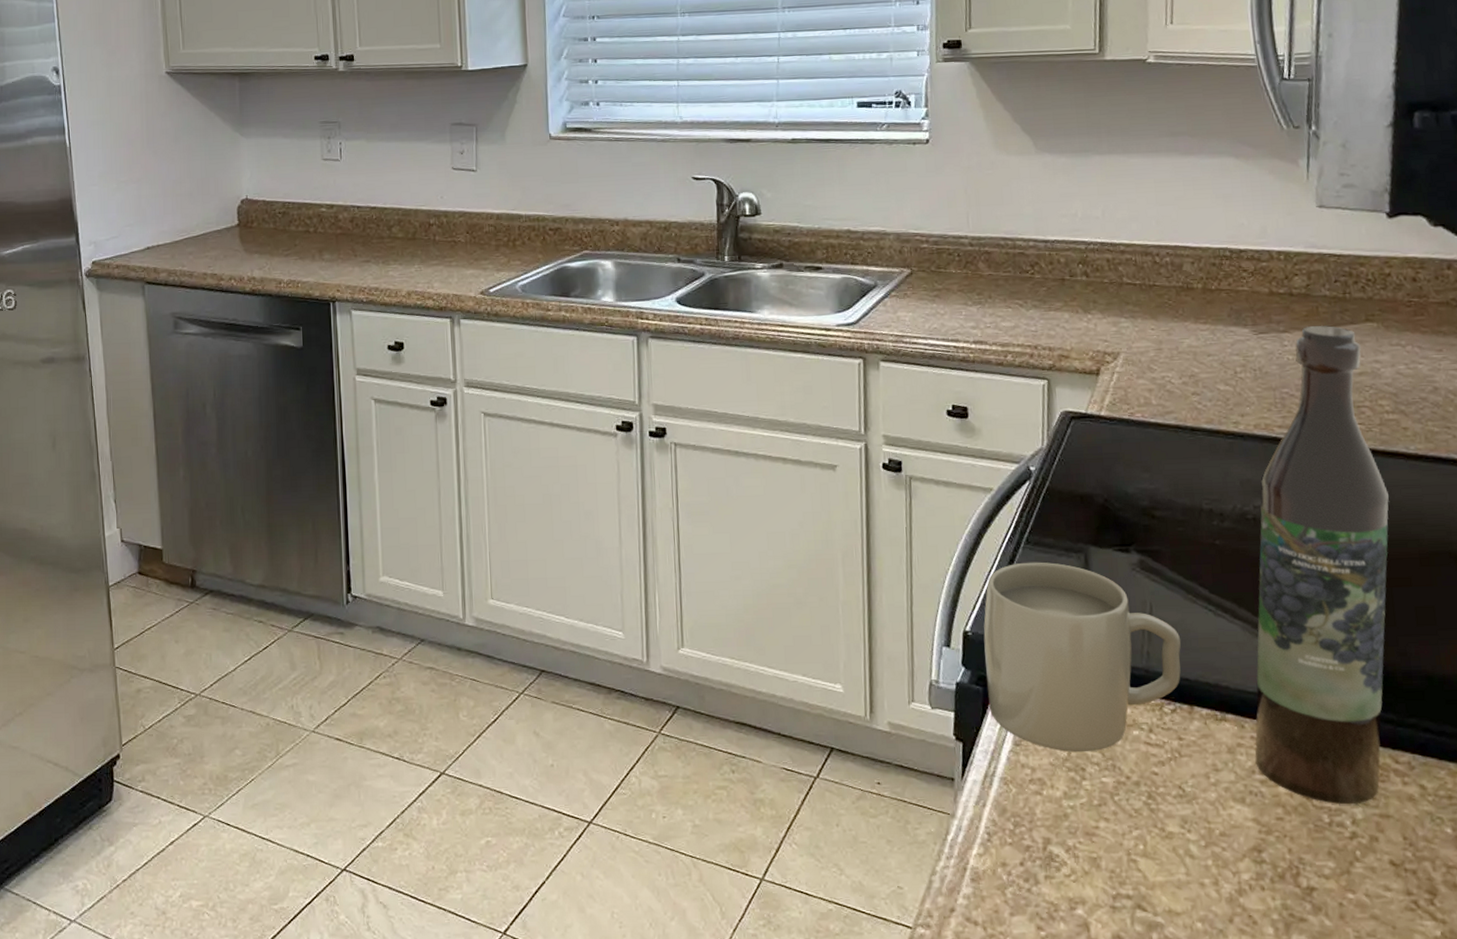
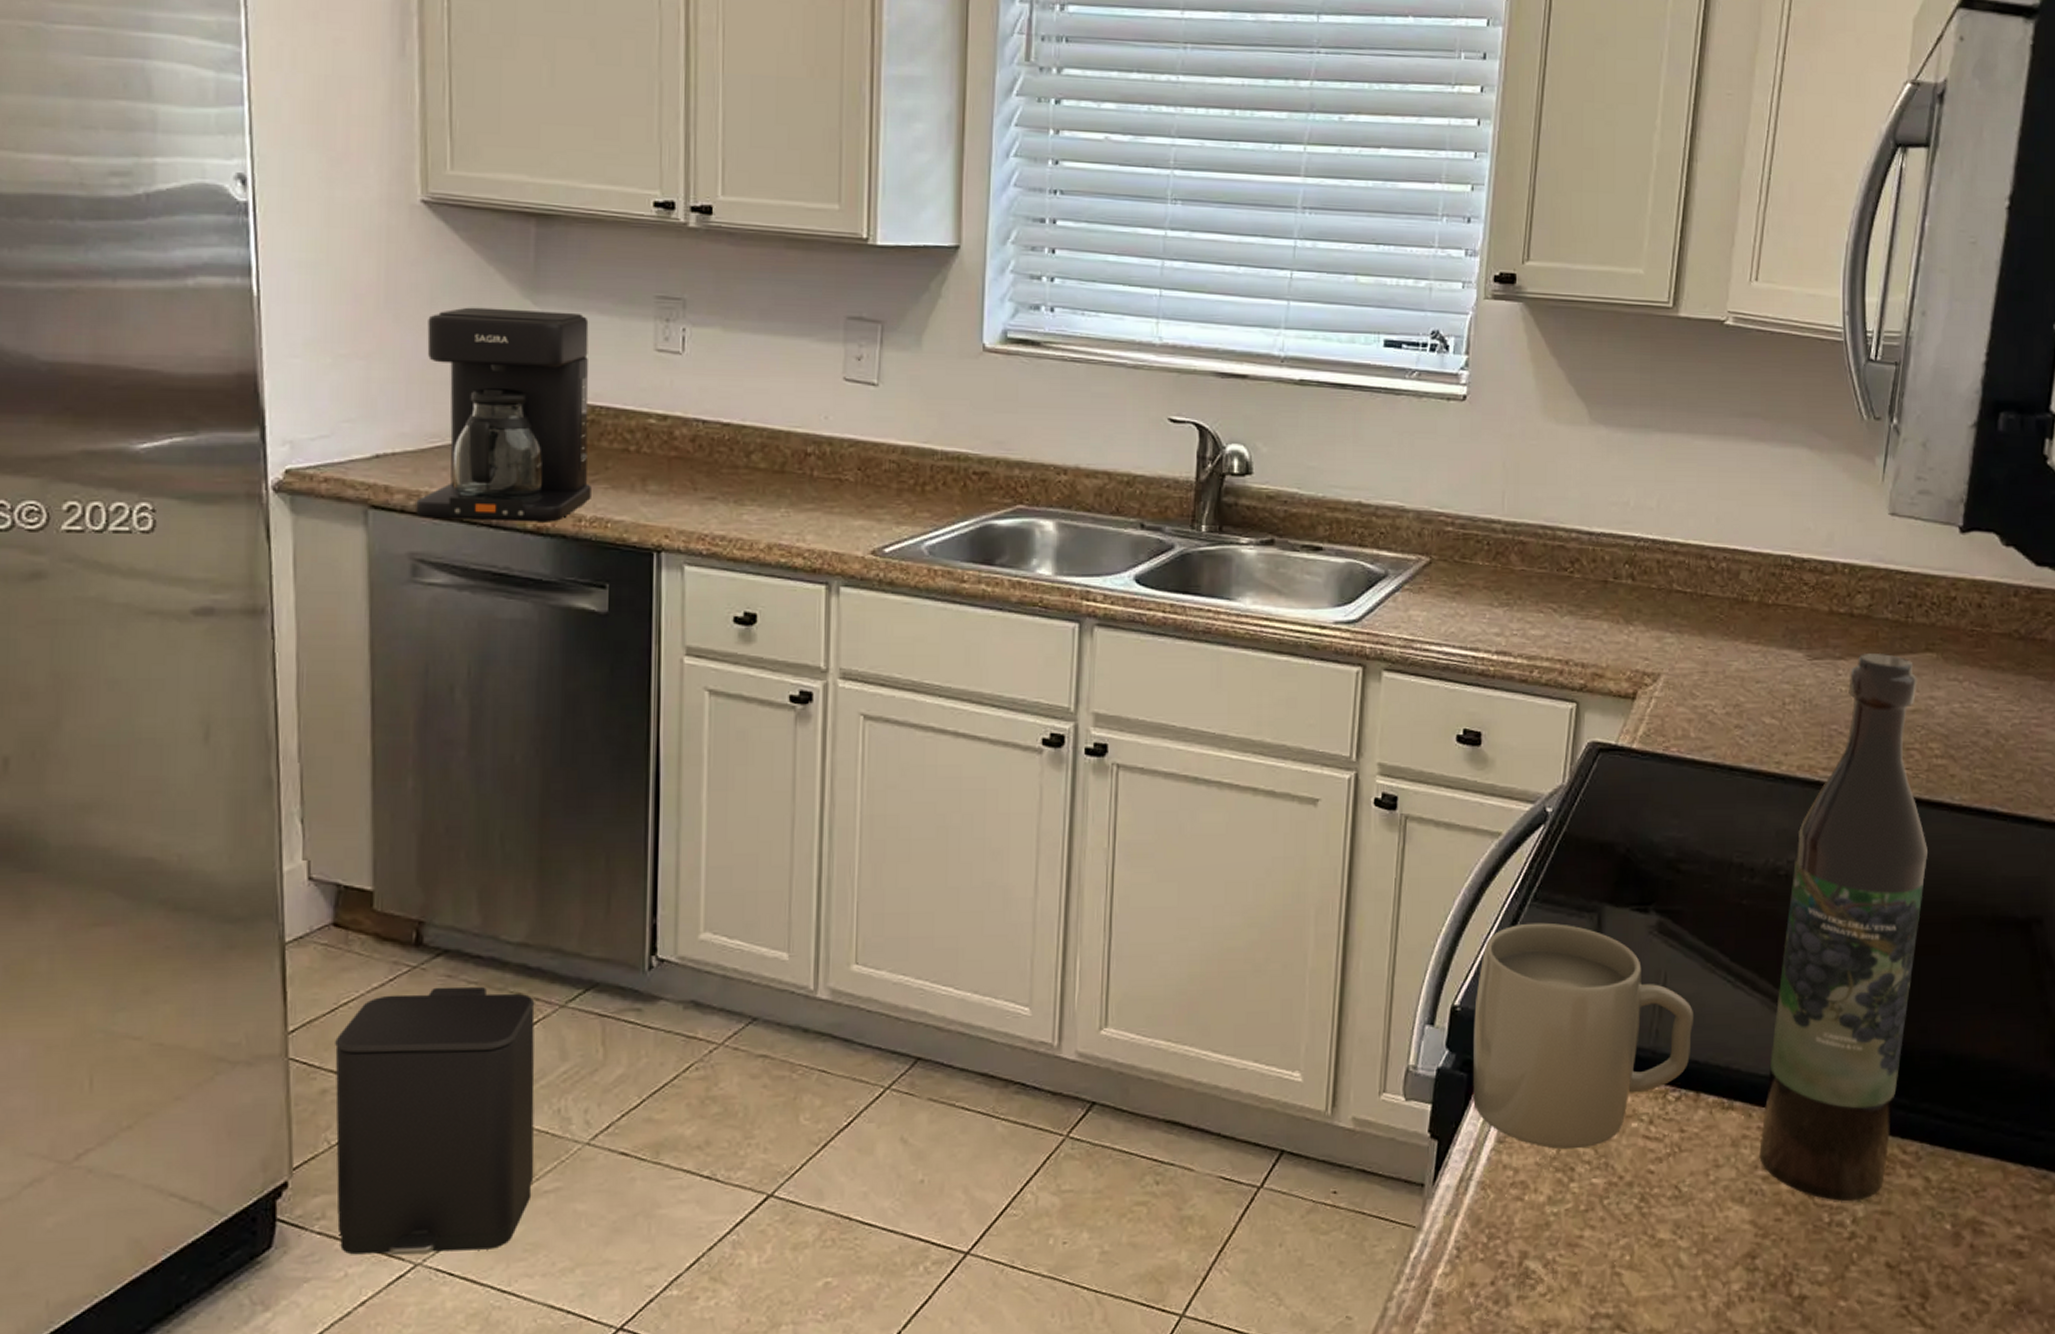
pedal bin: none [144,616,279,810] -> present [335,986,535,1256]
coffee maker: none [174,138,286,289] -> present [416,307,591,524]

